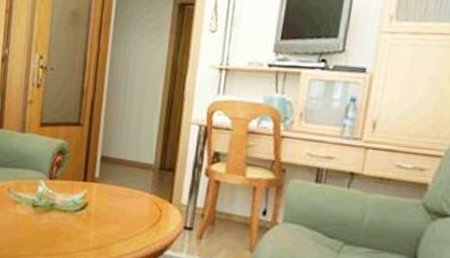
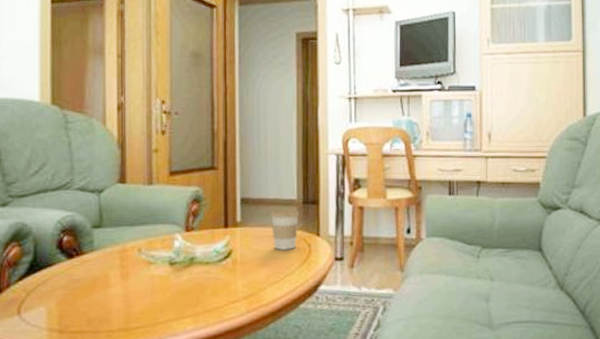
coffee cup: none [126,170,154,212] -> present [271,208,299,250]

